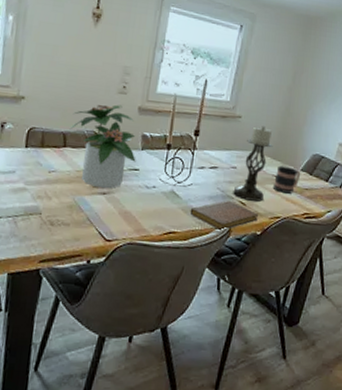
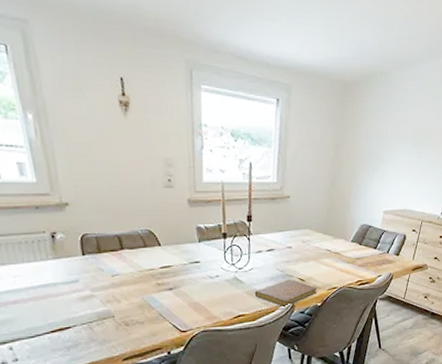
potted plant: present [68,105,136,189] -> none [121,199,195,285]
candle holder: present [233,126,273,202] -> none [291,203,323,276]
mug: present [272,165,301,194] -> none [327,239,352,265]

